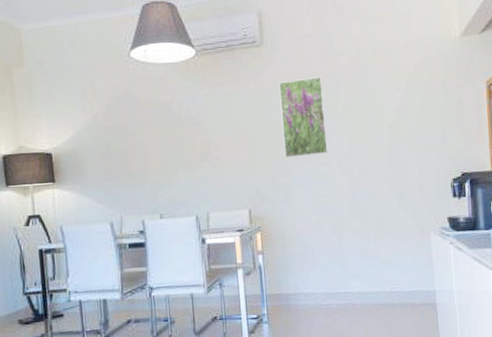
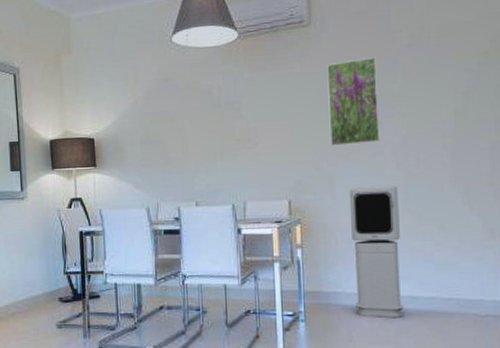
air purifier: none [303,193,354,314] -> present [349,186,404,319]

